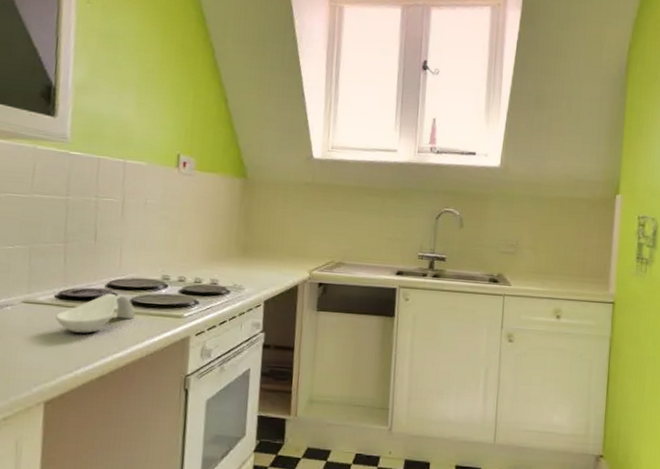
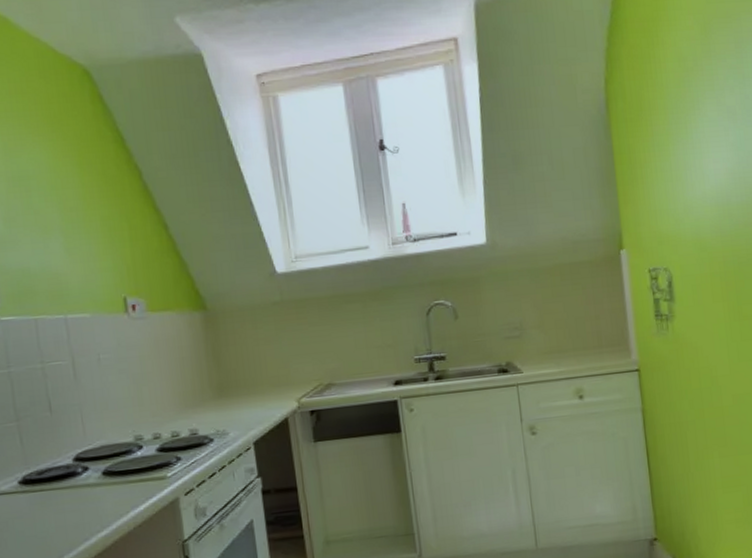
spoon rest: present [55,293,135,333] -> none [23,466,113,519]

